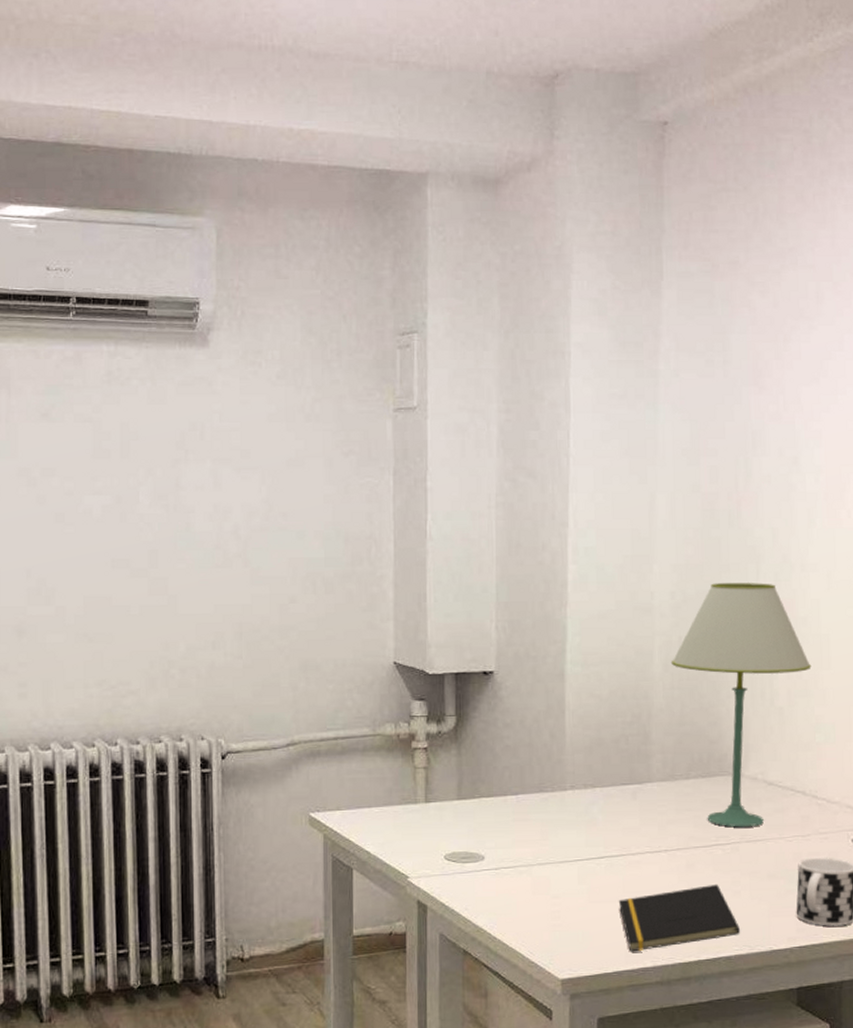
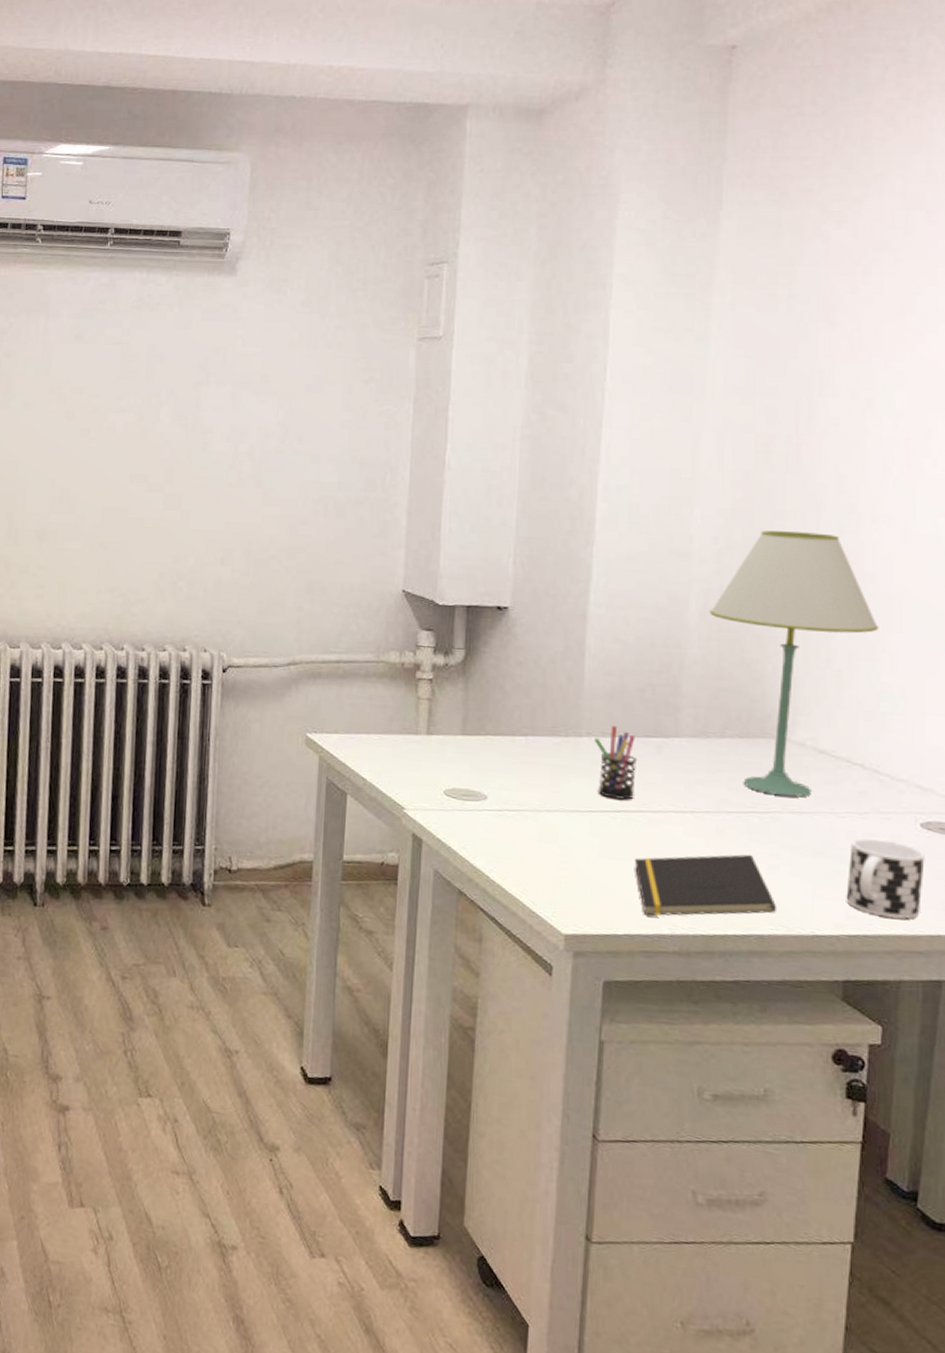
pen holder: none [577,777,617,847] -> present [593,726,638,801]

